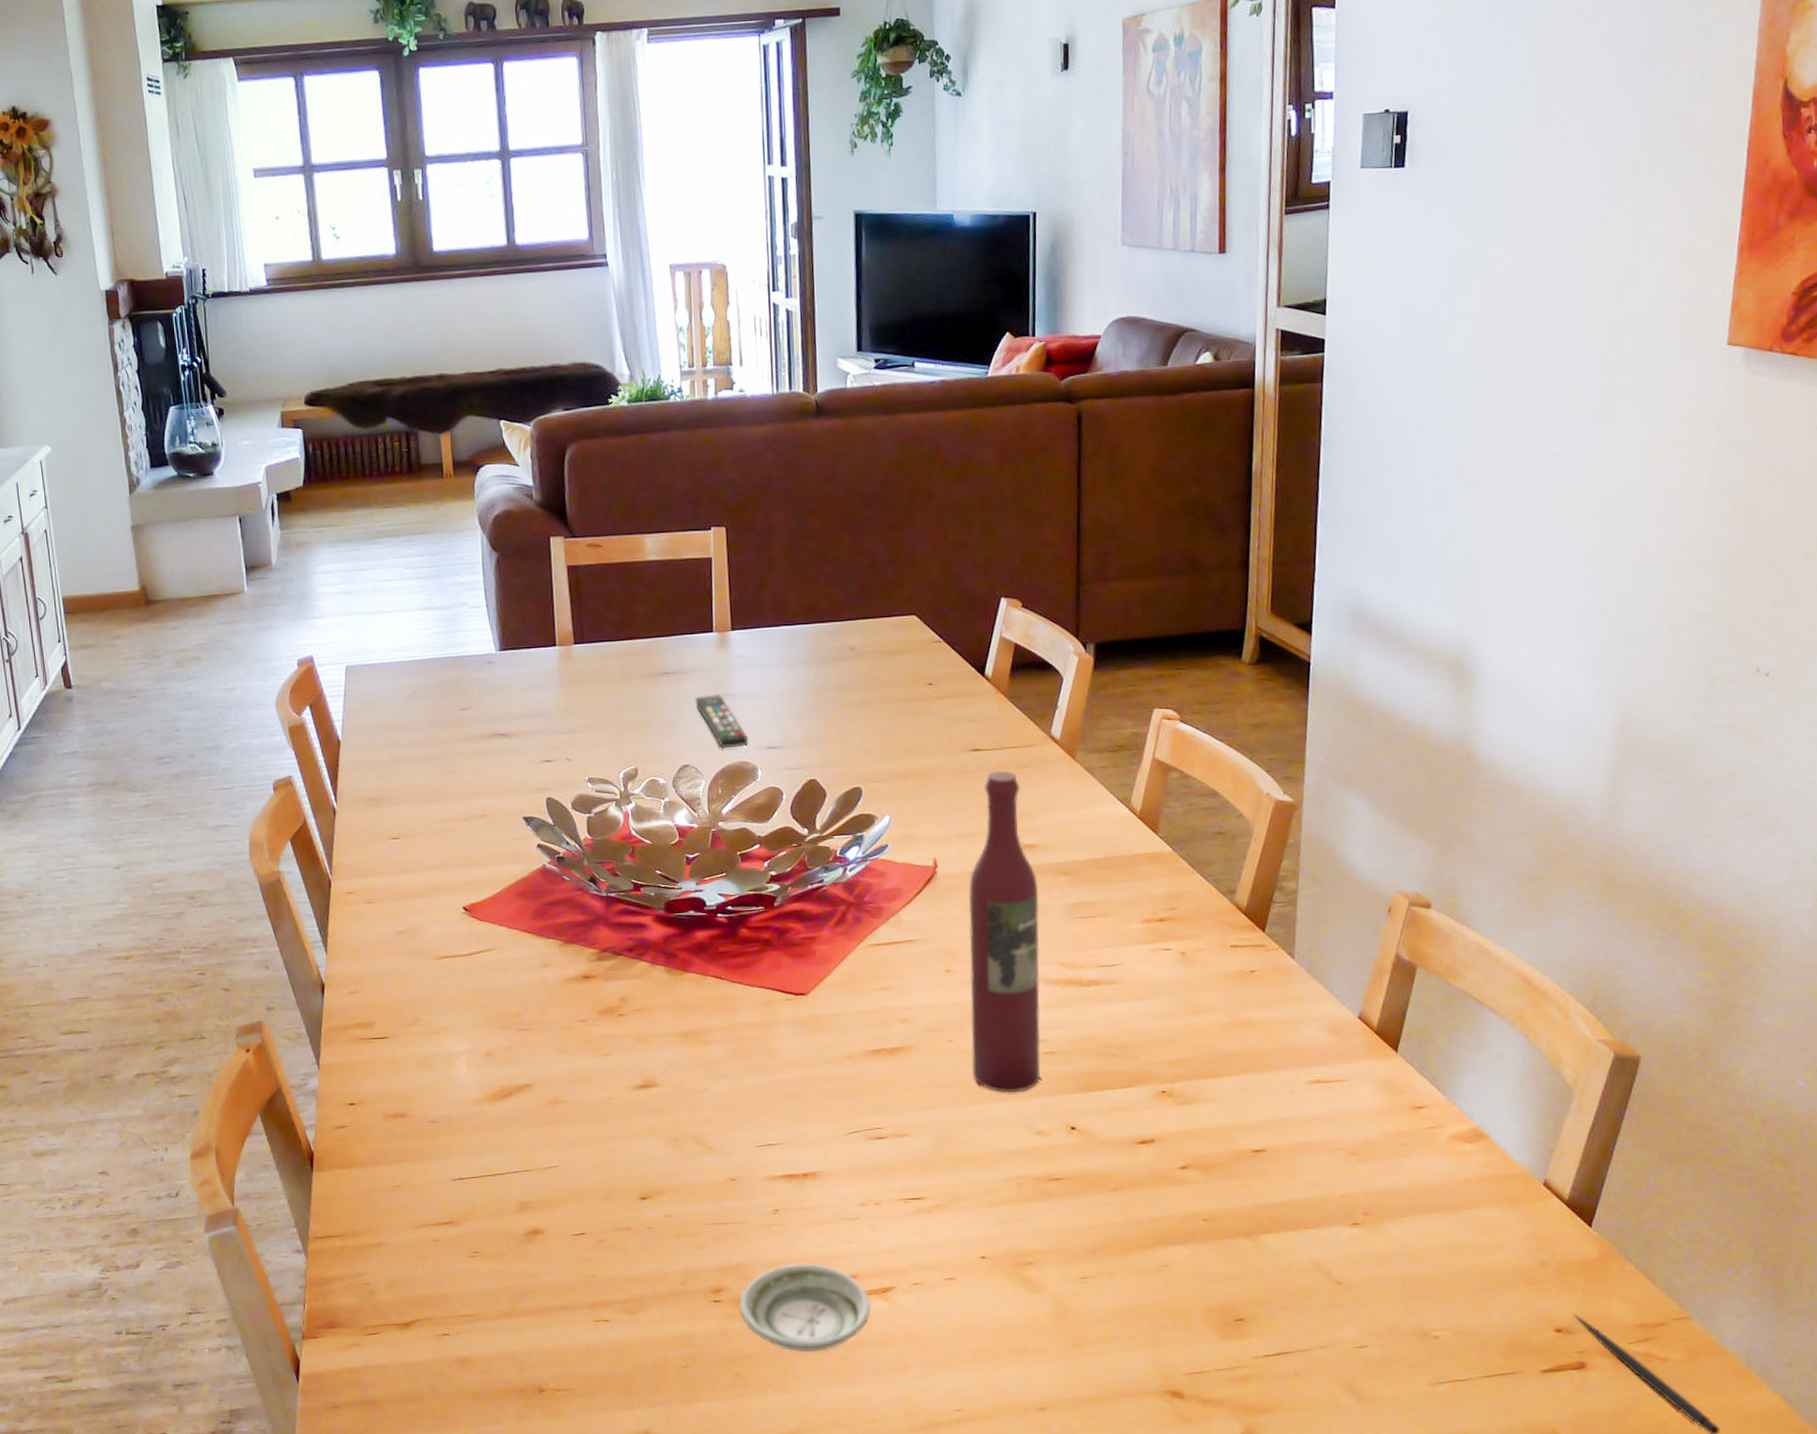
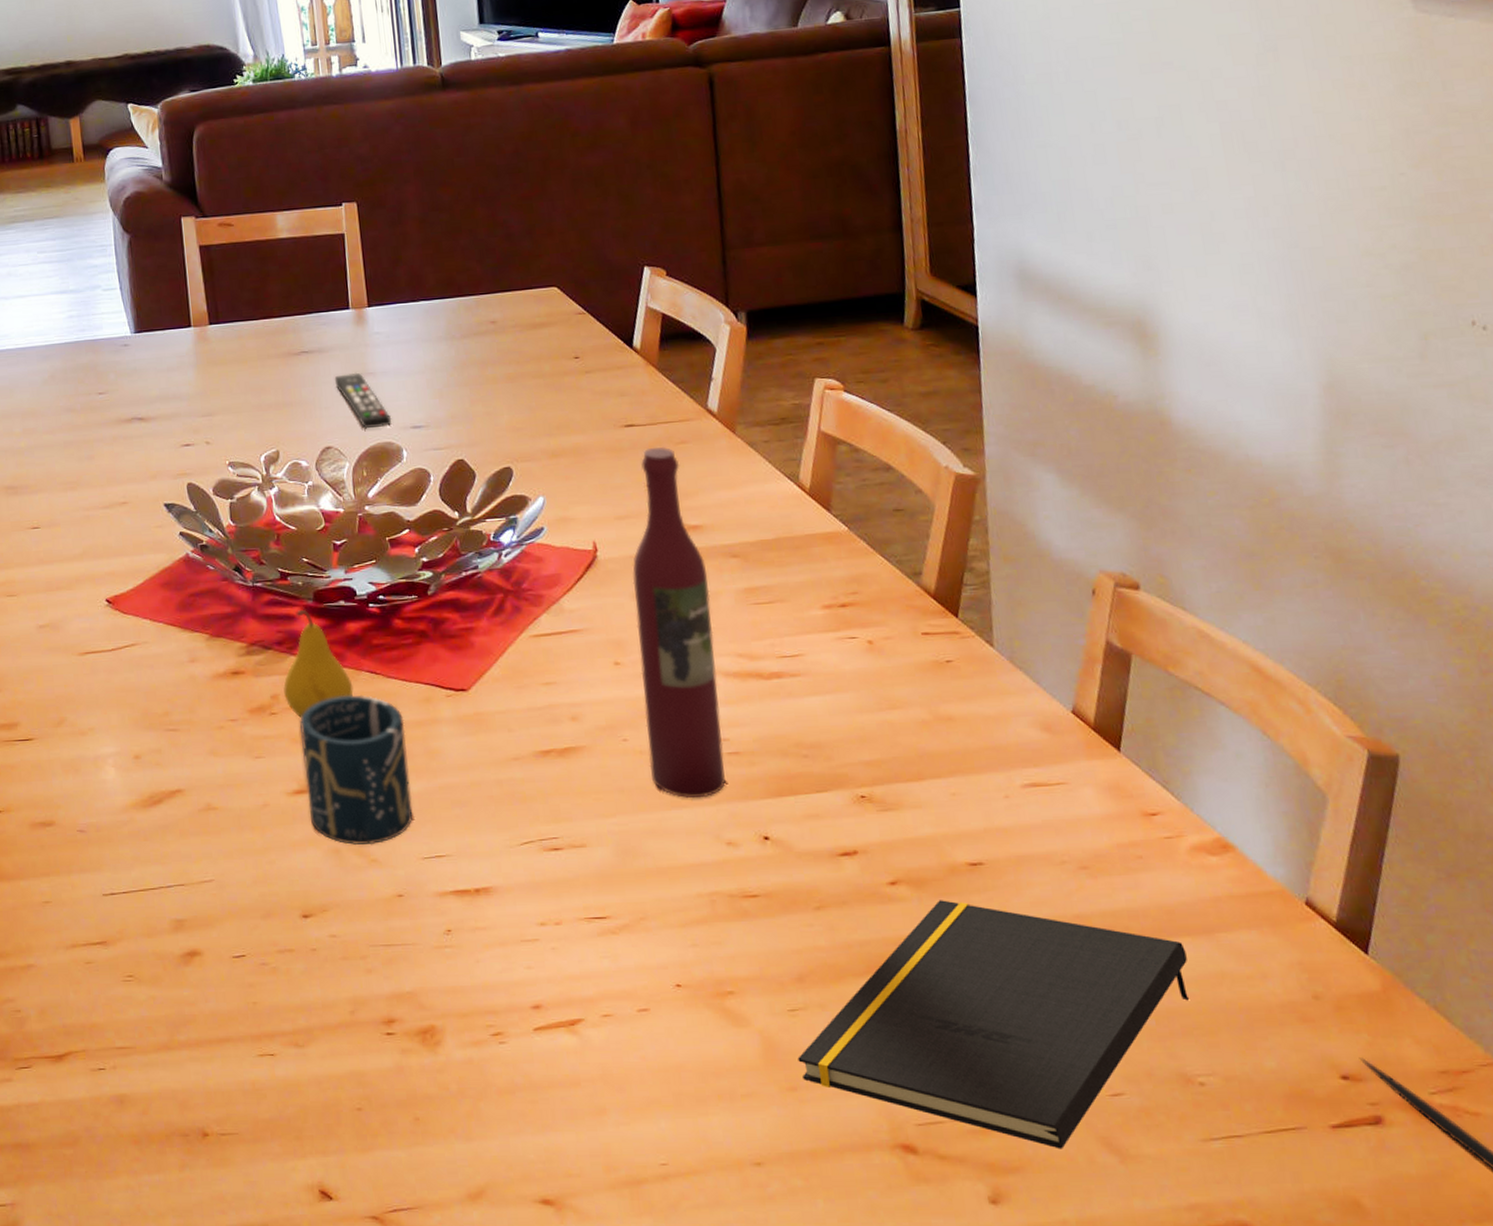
fruit: none [632,919,699,1020] -> present [283,610,354,719]
cup: none [646,998,749,1135] -> present [300,694,413,845]
saucer: present [738,1263,871,1353] -> none [414,991,559,1094]
notepad: none [1085,1182,1435,1393] -> present [797,900,1190,1149]

